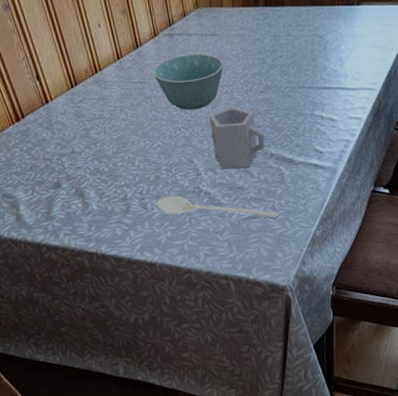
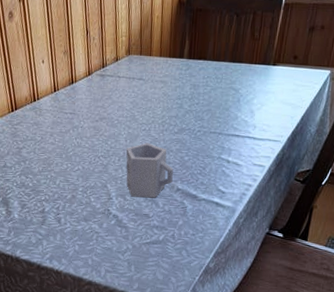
bowl: present [153,53,224,110] -> none [82,93,145,142]
stirrer: present [157,196,279,219] -> none [70,214,178,247]

